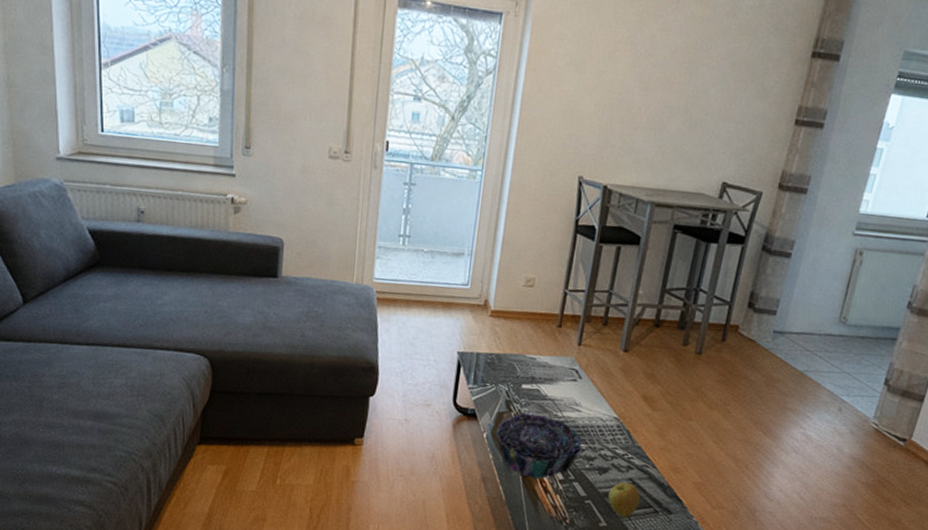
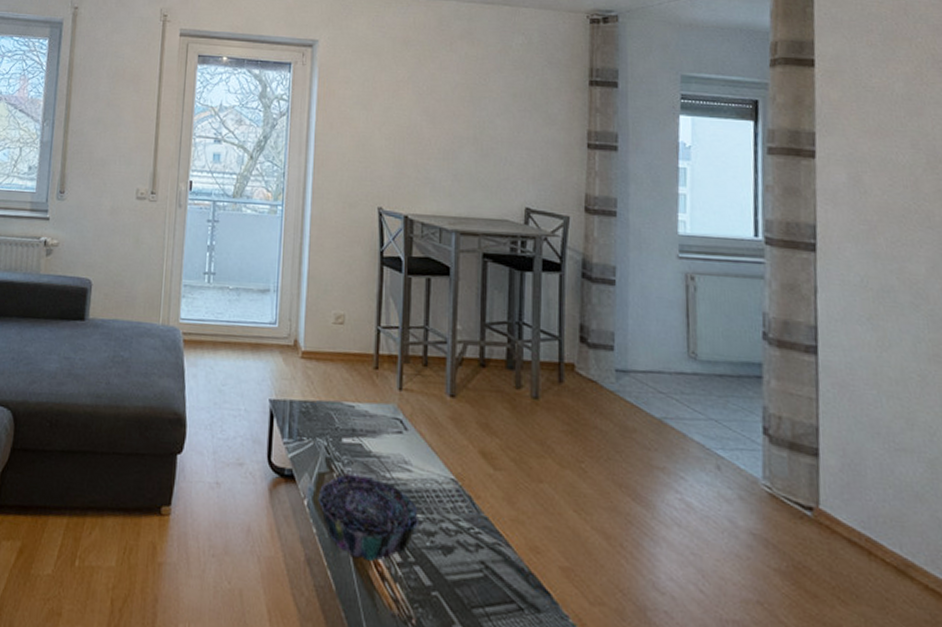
apple: present [608,482,641,518] -> none [459,566,498,617]

